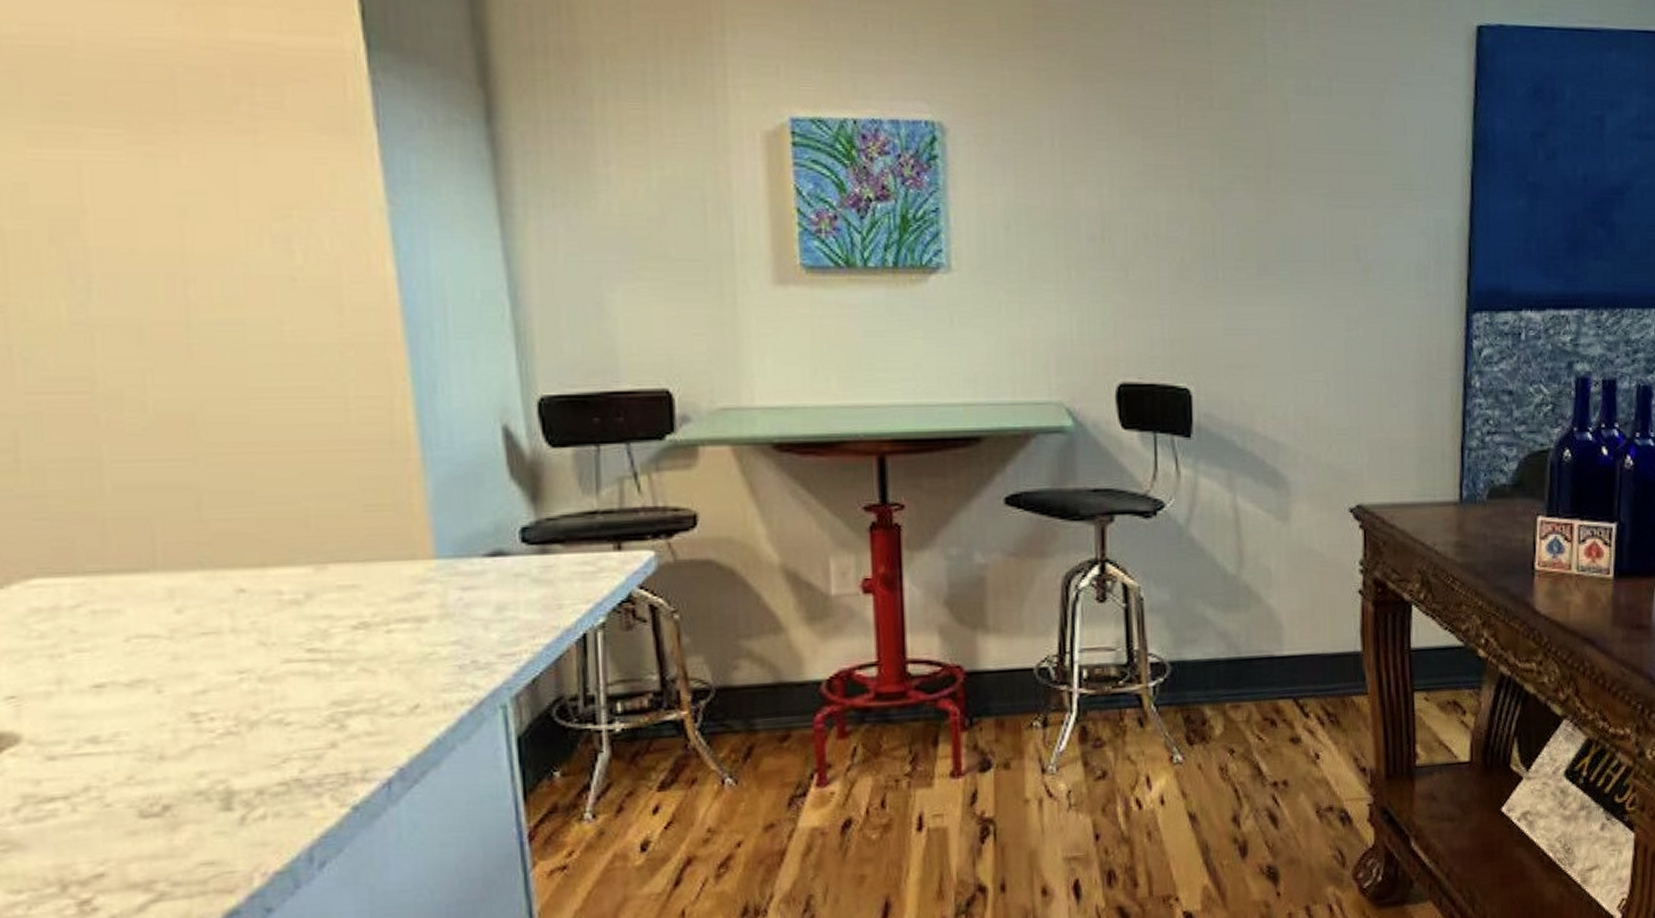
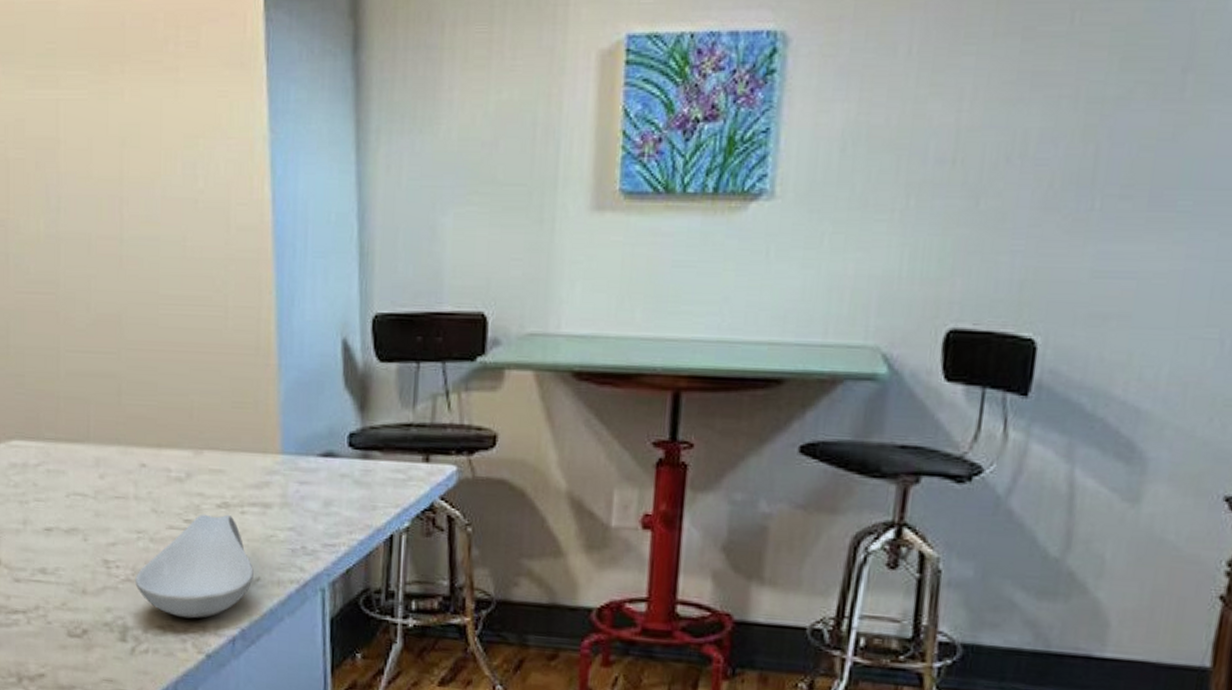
spoon rest: none [240,635,410,768] -> present [135,514,254,619]

